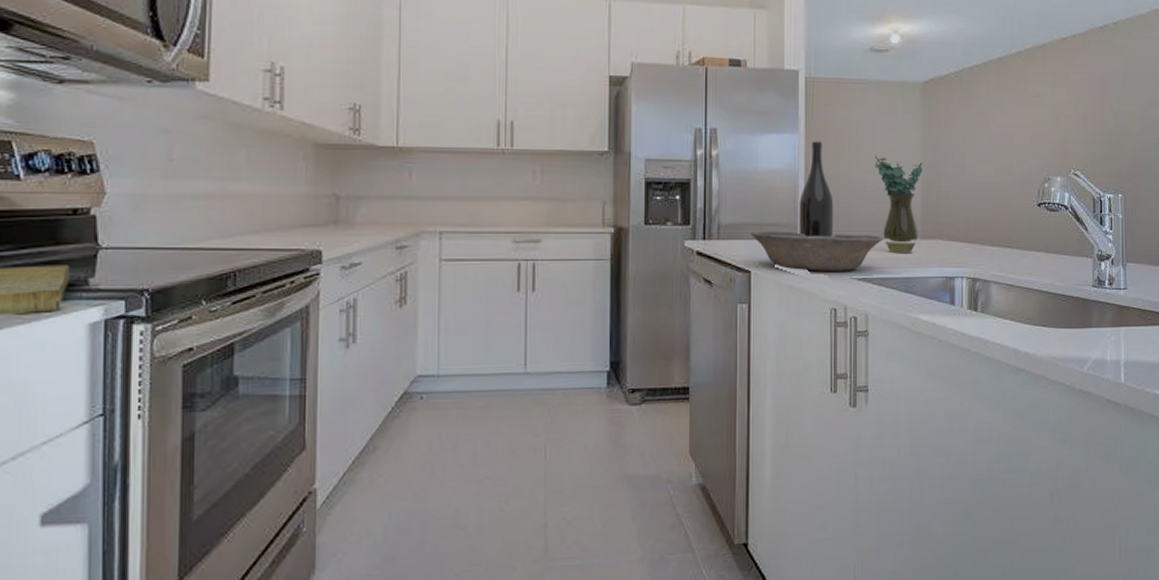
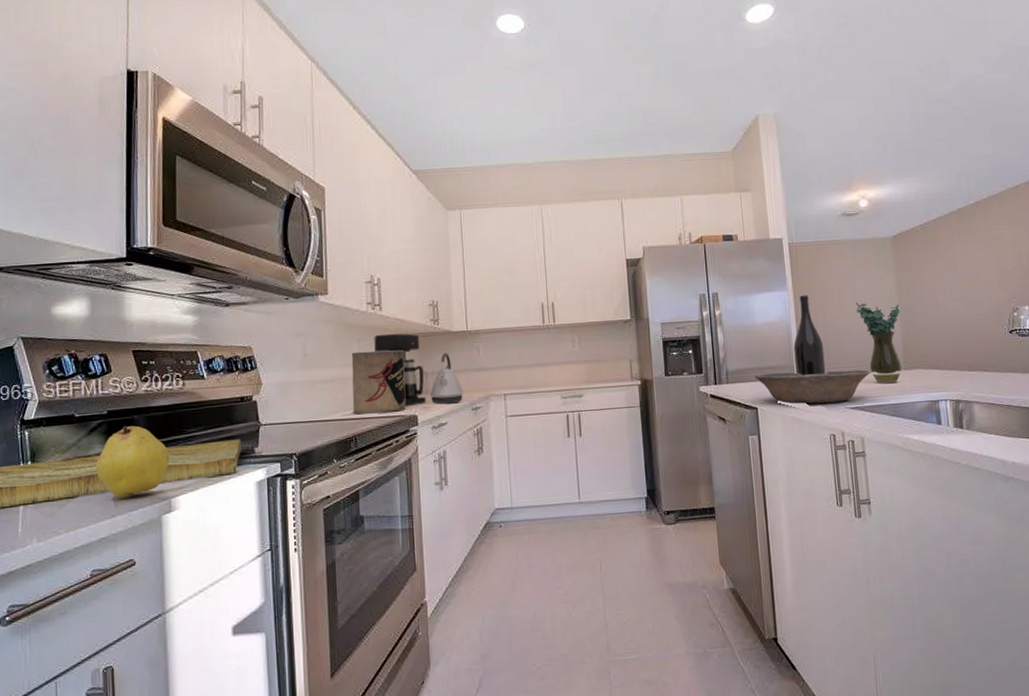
tin can: none [233,161,311,244] -> present [351,350,405,415]
coffee maker: none [269,141,336,239] -> present [374,333,426,407]
kettle: none [340,172,387,239] -> present [429,352,464,405]

